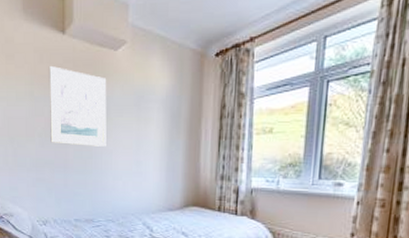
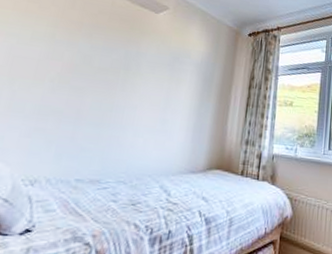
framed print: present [48,65,107,147] -> none [64,13,143,101]

